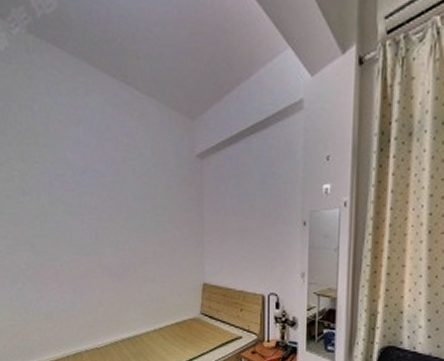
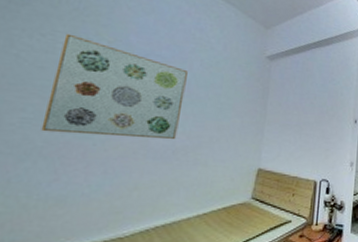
wall art: none [17,159,125,258] -> present [40,33,188,140]

